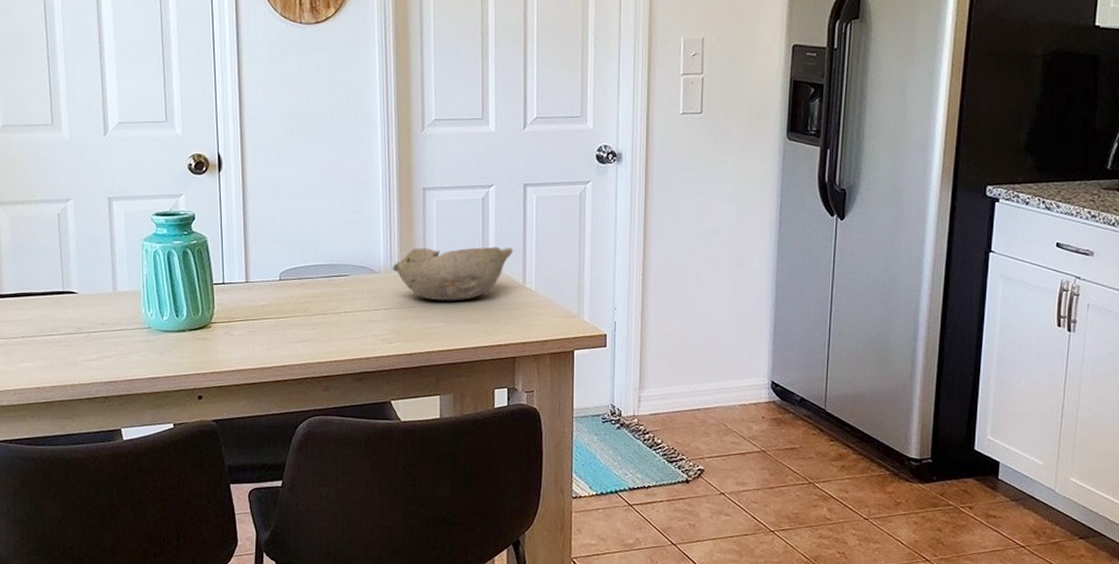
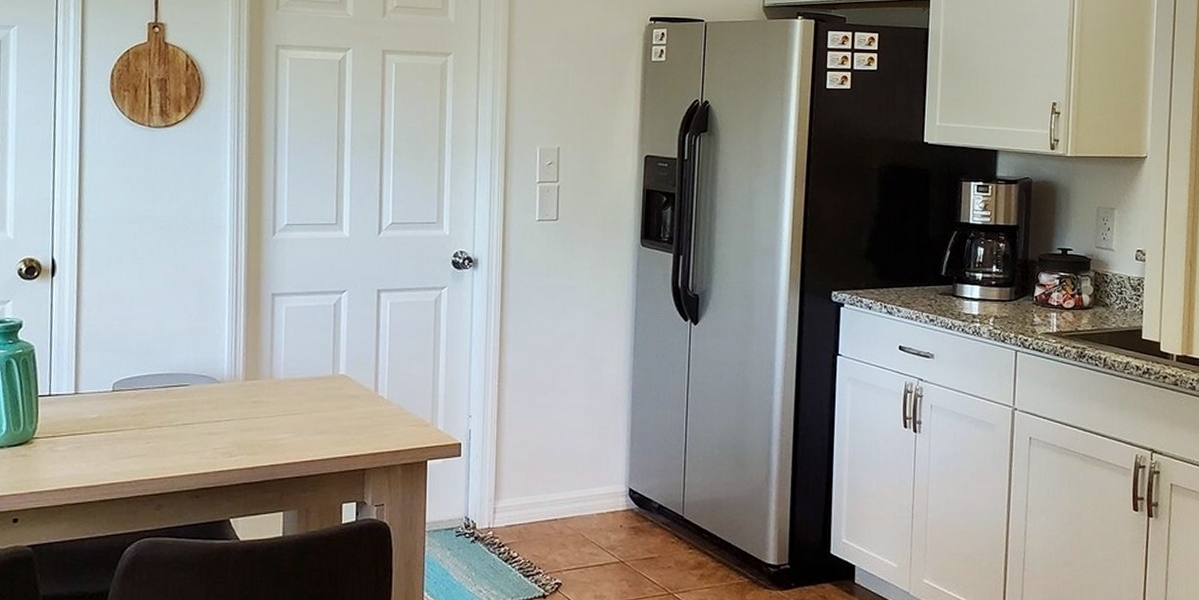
bowl: present [392,246,513,301] -> none [236,353,365,411]

